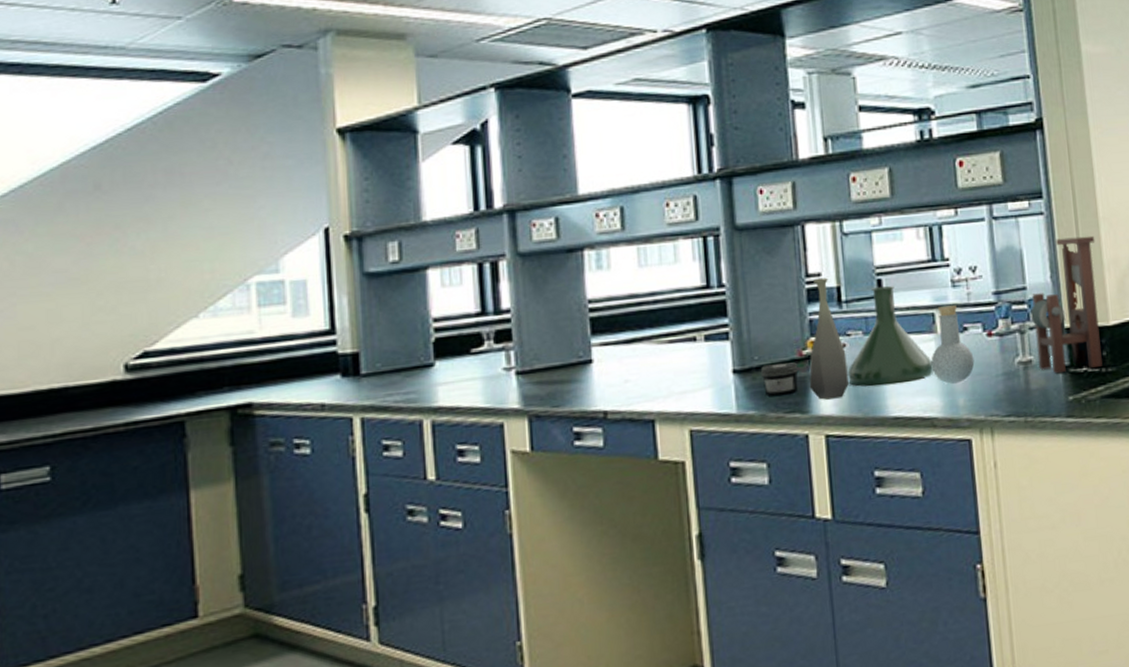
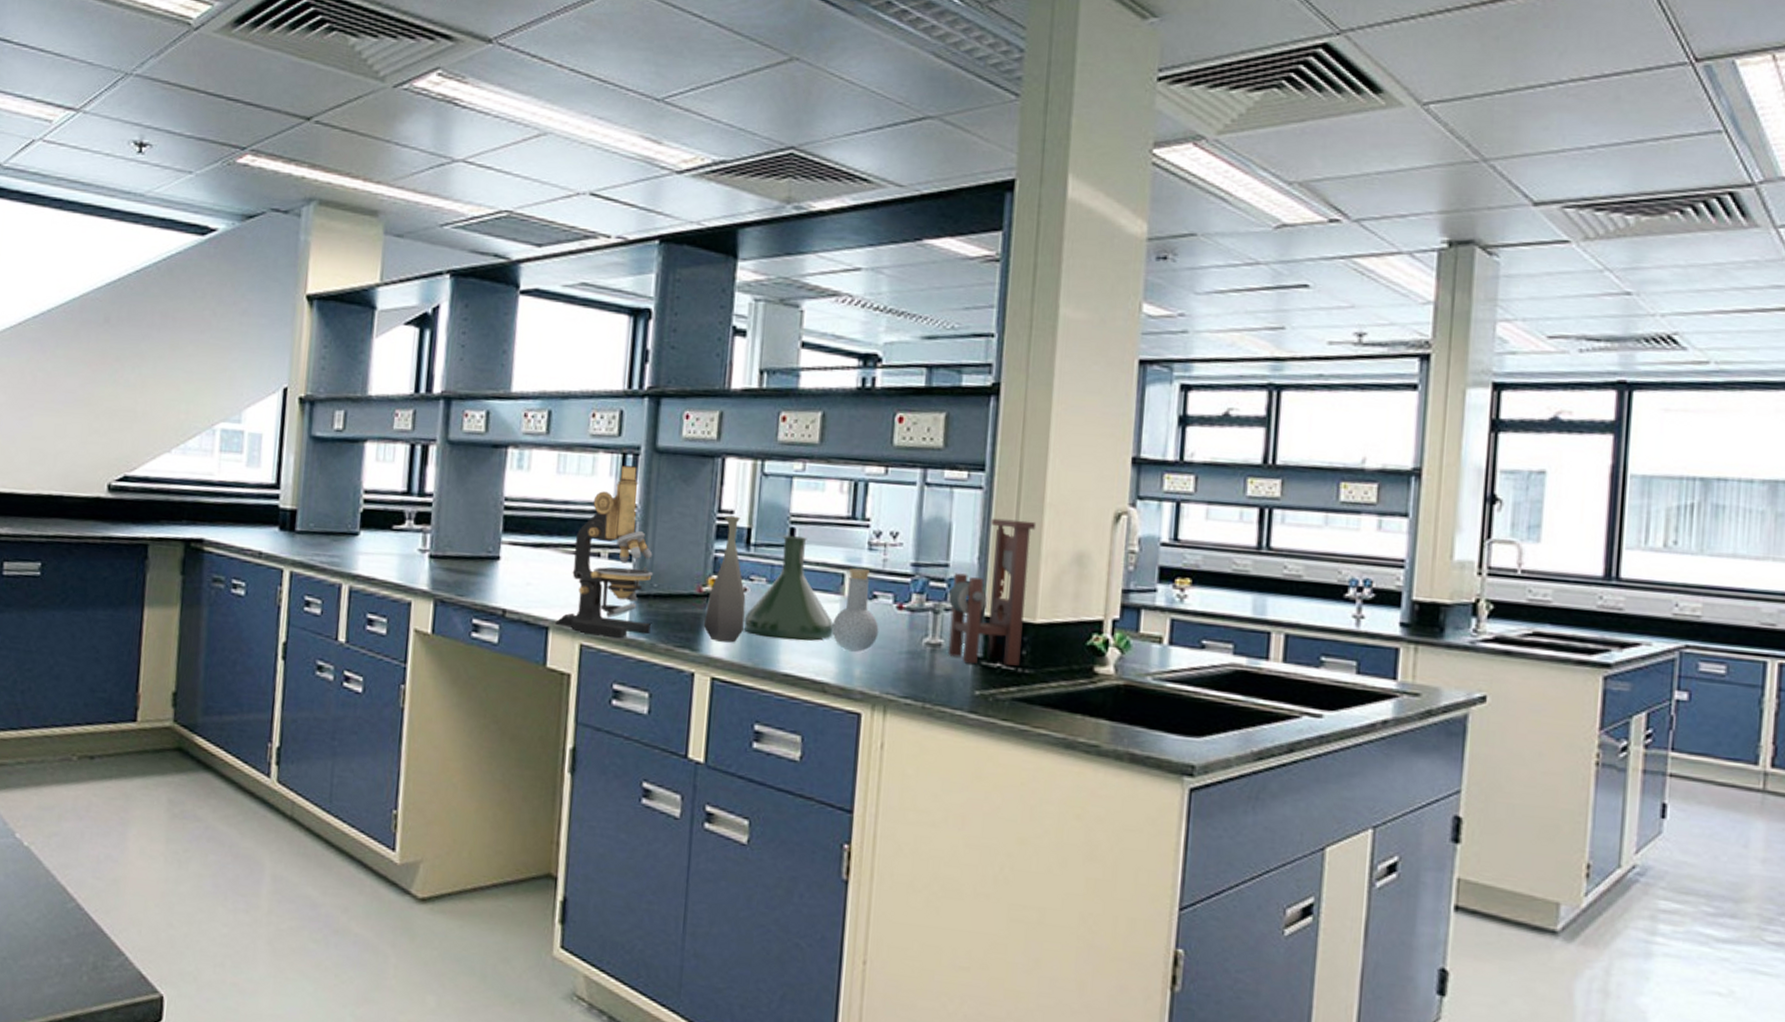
microscope: none [661,247,758,419] -> present [555,465,654,639]
jar: present [761,362,799,397] -> none [658,594,696,629]

